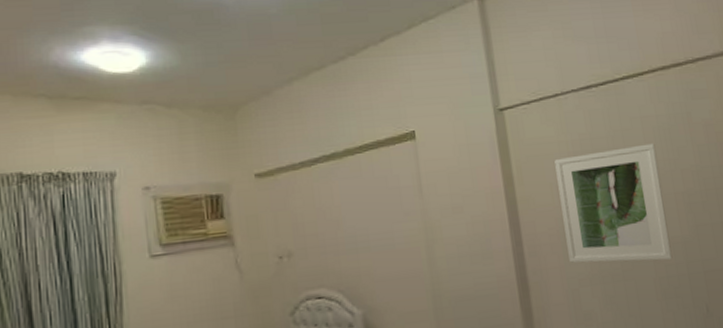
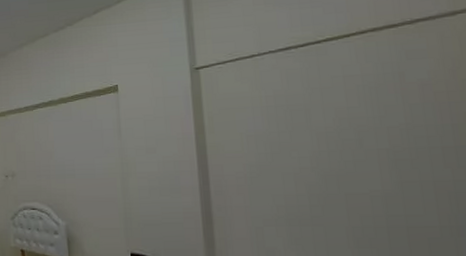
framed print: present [554,143,673,263] -> none [246,101,370,211]

